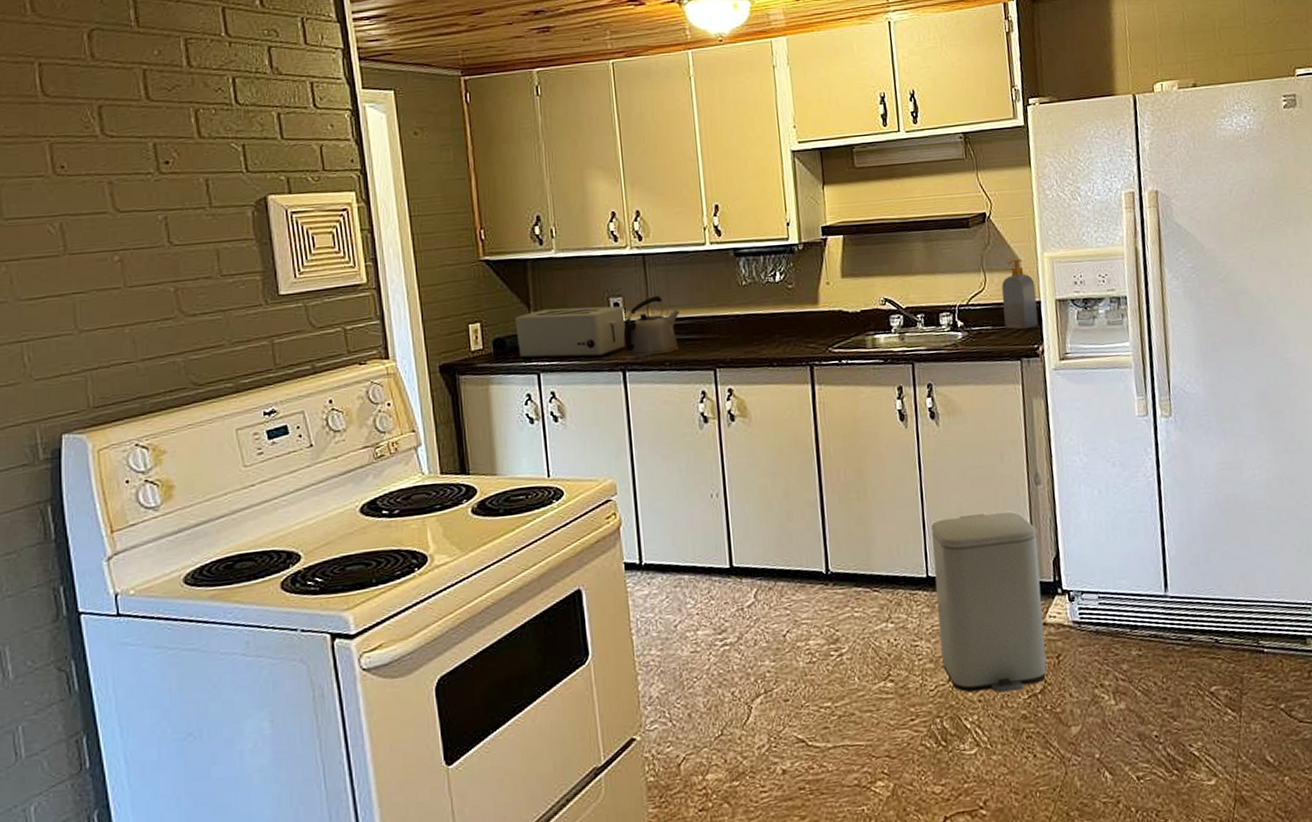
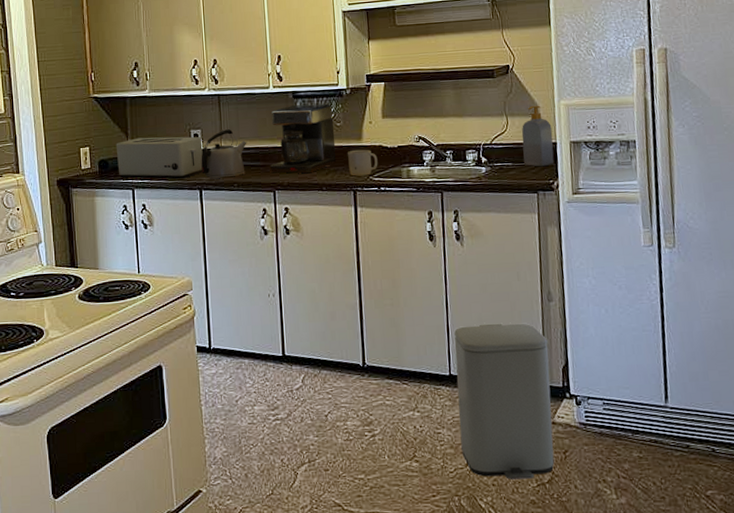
coffee maker: none [708,262,789,348] -> present [269,103,337,174]
mug: none [801,315,838,348] -> present [347,149,378,176]

